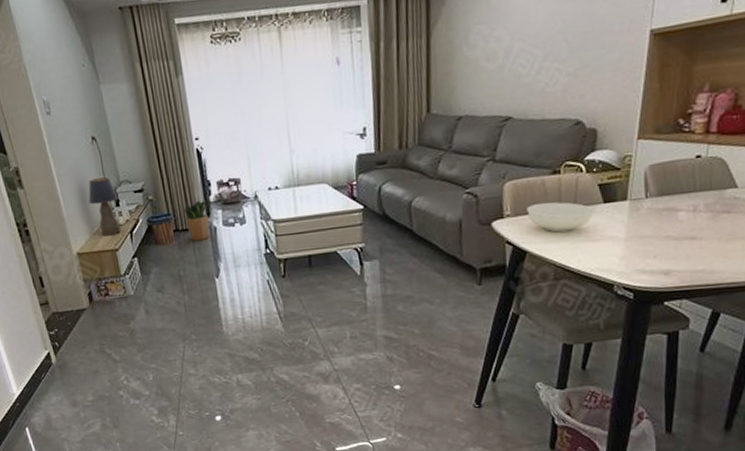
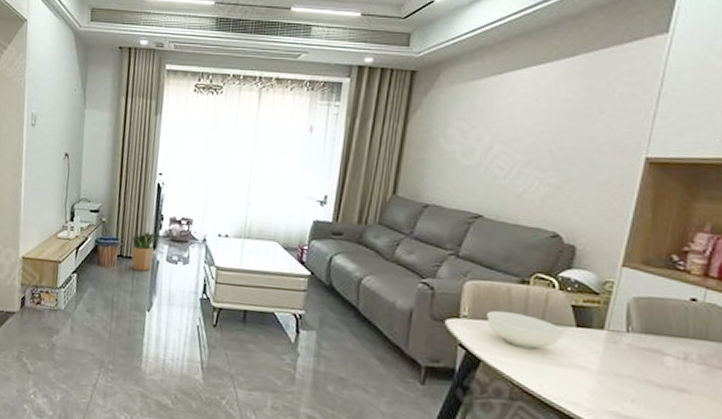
table lamp: present [88,177,121,237] -> none [46,190,75,248]

